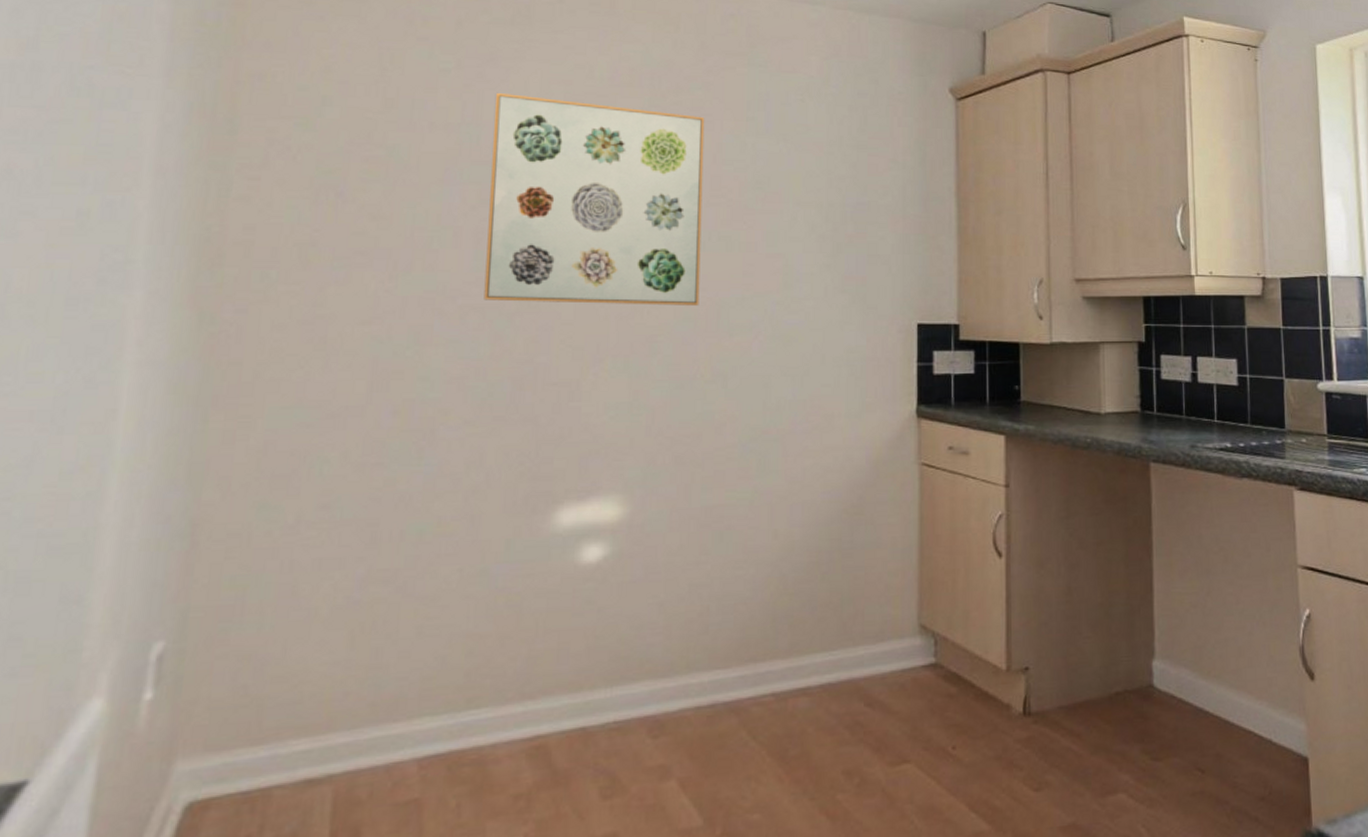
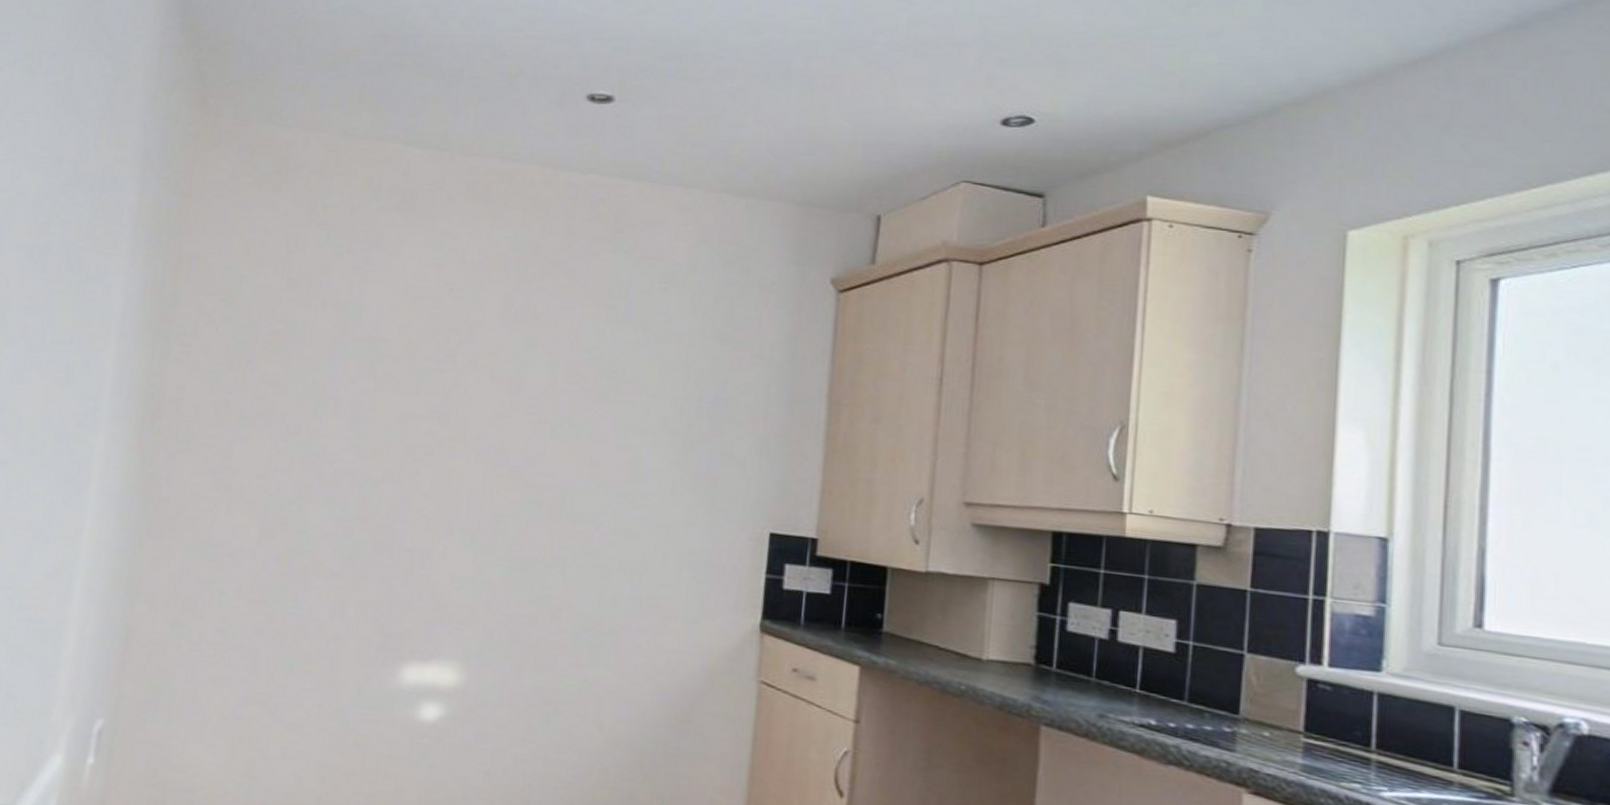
wall art: present [484,93,705,306] -> none [355,275,566,491]

